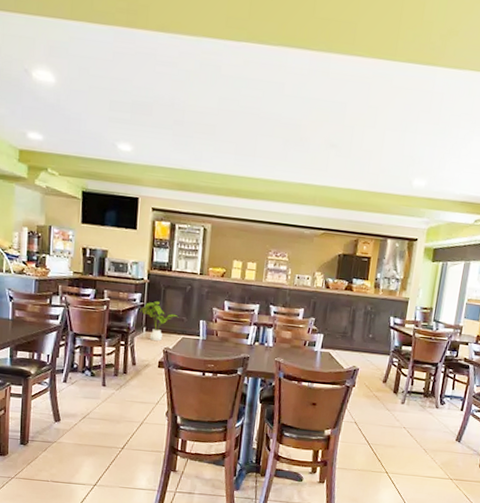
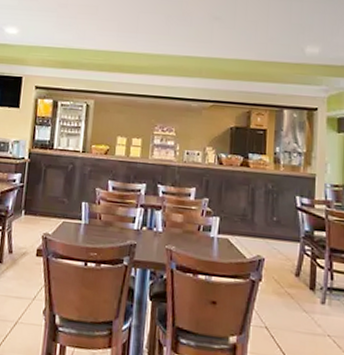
house plant: present [140,300,179,342] -> none [19,181,60,226]

